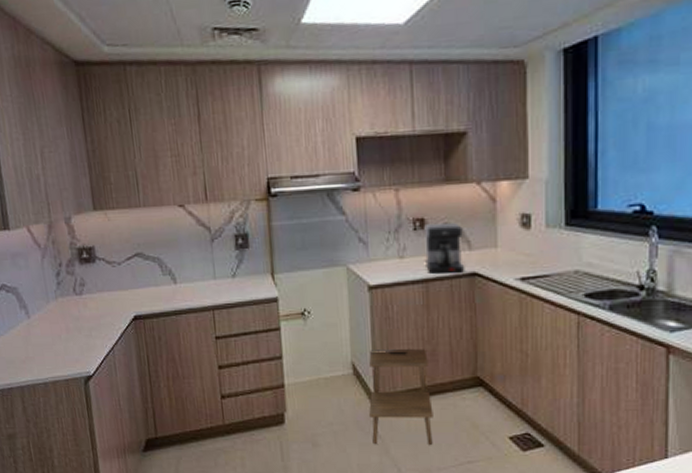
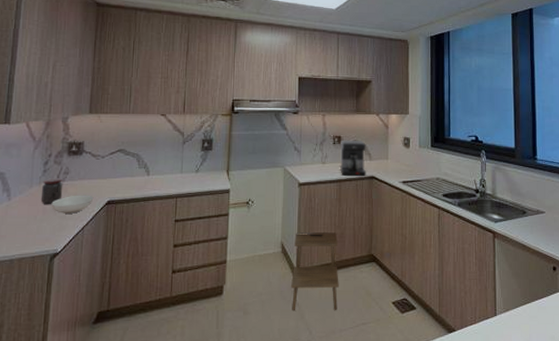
jar: none [59,291,84,321] -> present [40,178,63,204]
bowl: none [73,309,118,332] -> present [51,195,94,214]

